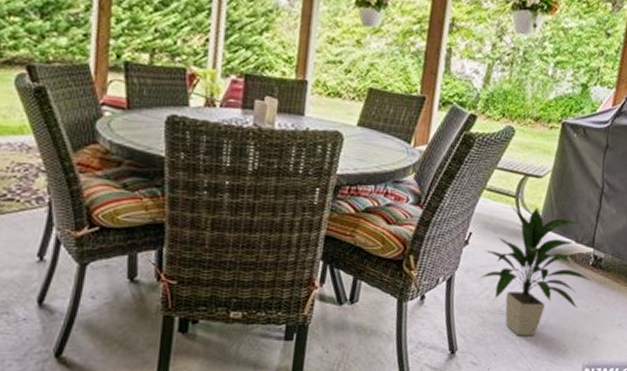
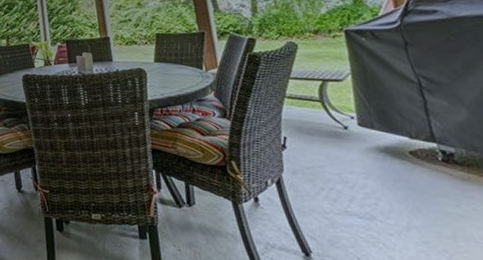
indoor plant: present [479,206,592,336] -> none [306,108,451,239]

